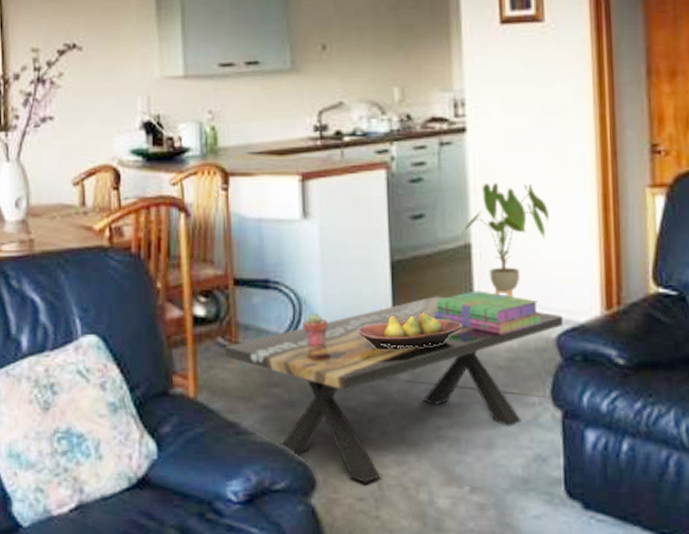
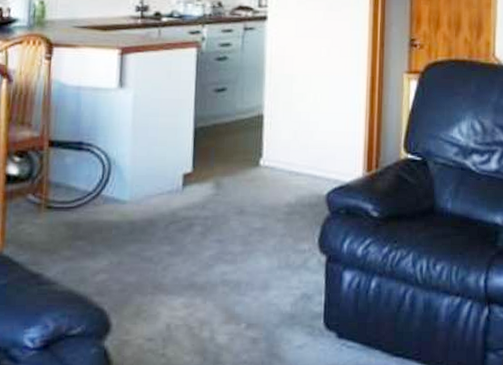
coffee table: present [224,296,563,483] -> none [33,159,333,324]
potted succulent: present [302,312,328,347] -> none [109,171,134,203]
fruit bowl: present [357,312,463,351] -> none [159,173,251,206]
stack of books: present [434,290,543,334] -> none [227,154,317,192]
house plant: present [462,182,549,298] -> none [257,63,328,161]

